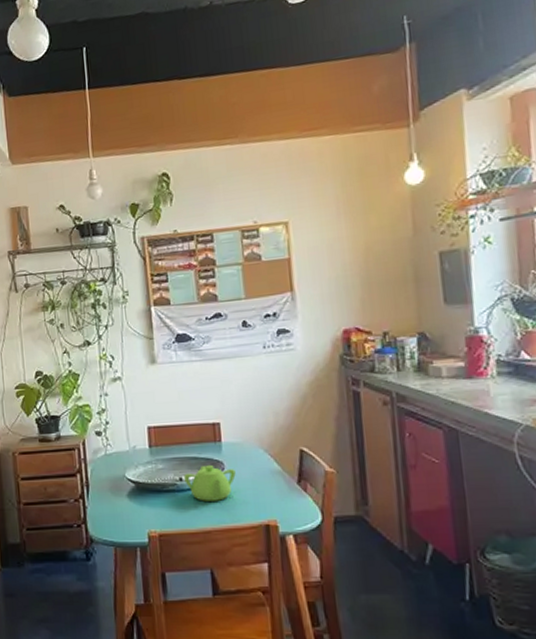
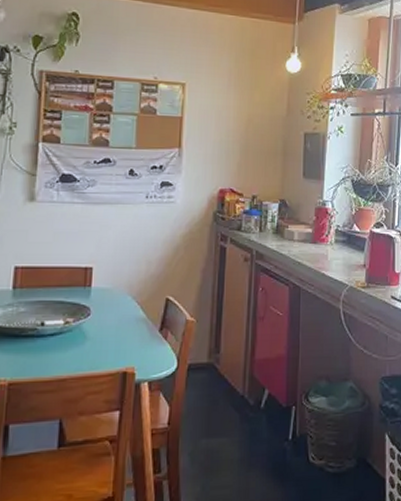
teapot: present [184,464,236,501] -> none [46,309,101,348]

